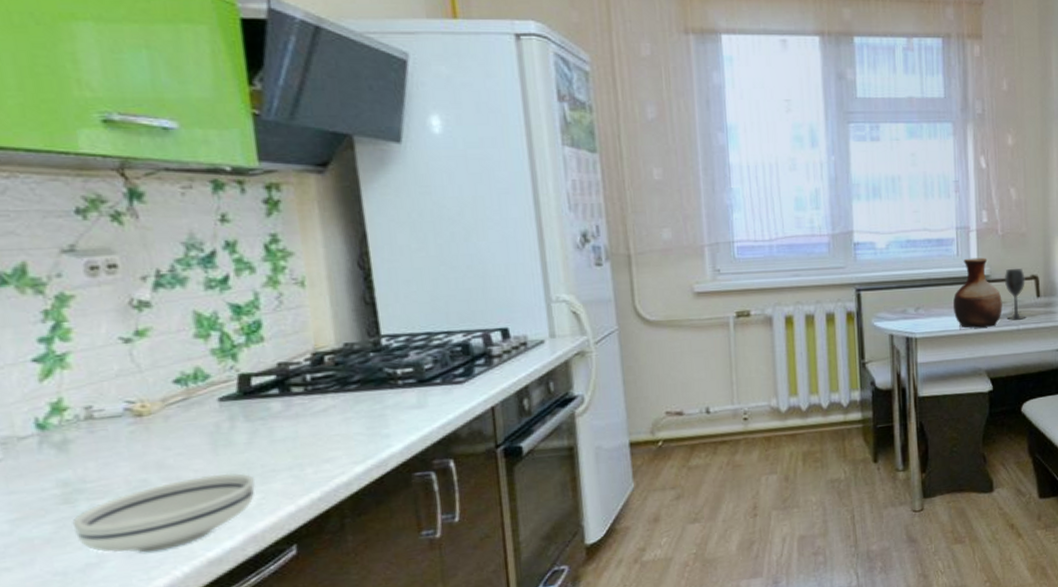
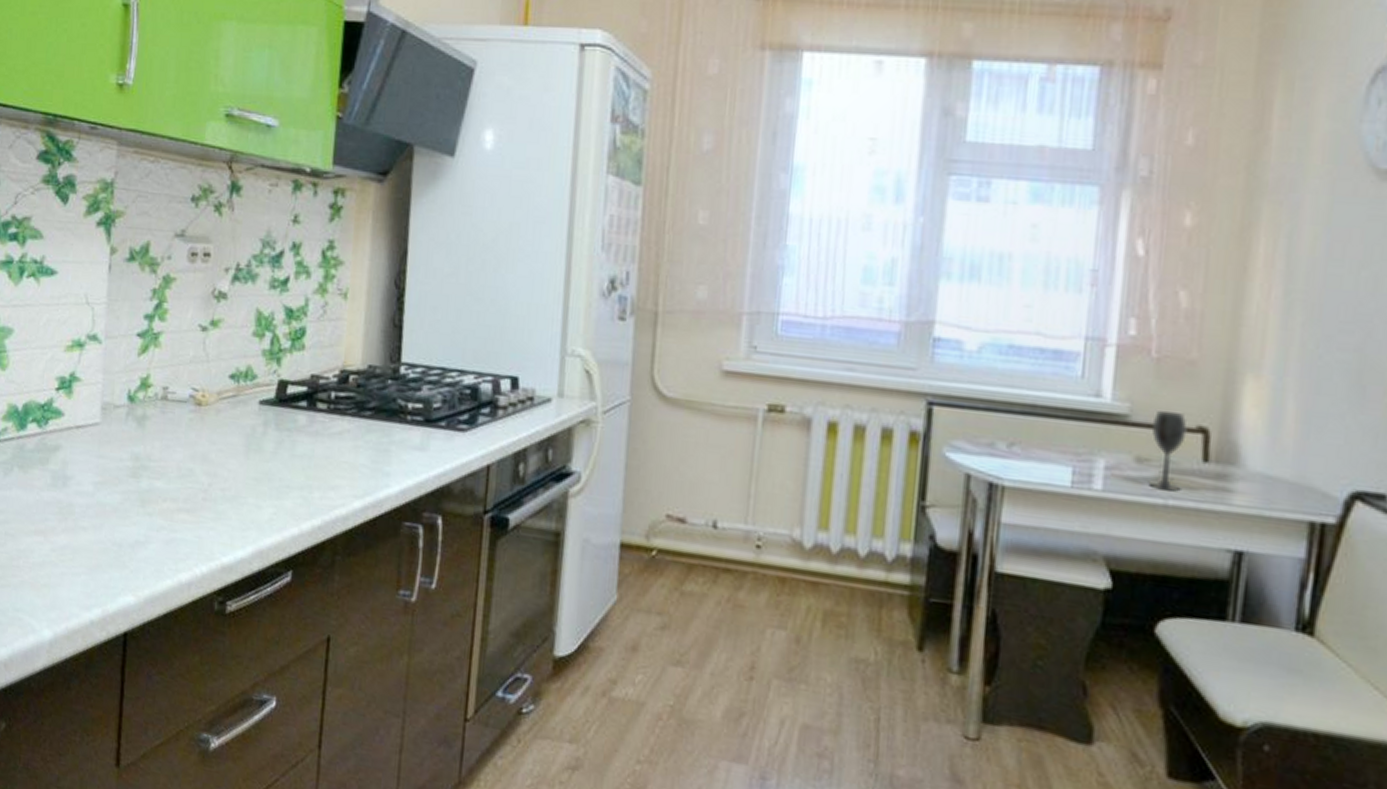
bowl: present [72,473,255,552] -> none [133,477,271,545]
vase: present [952,257,1002,328] -> none [1065,384,1145,493]

